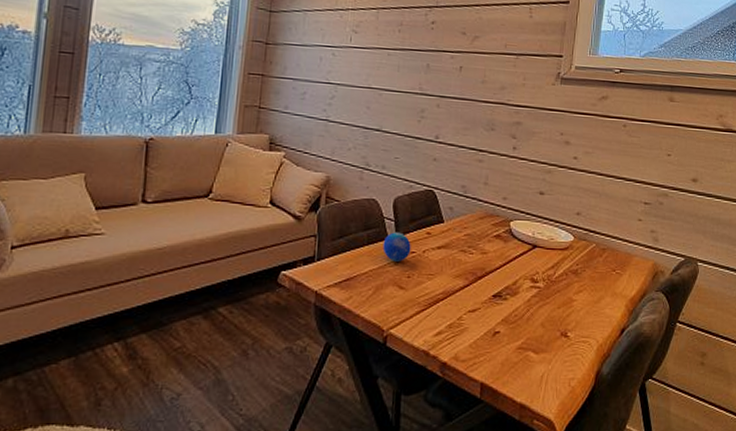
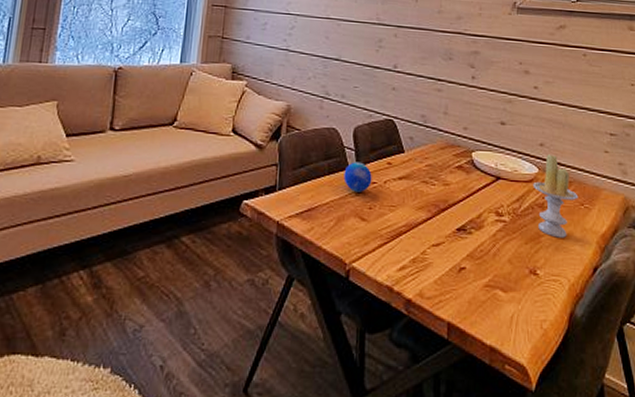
candle: none [568,223,611,302] -> present [533,154,578,238]

